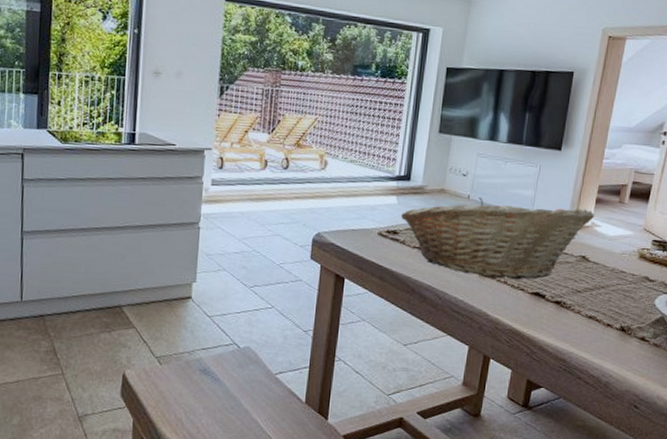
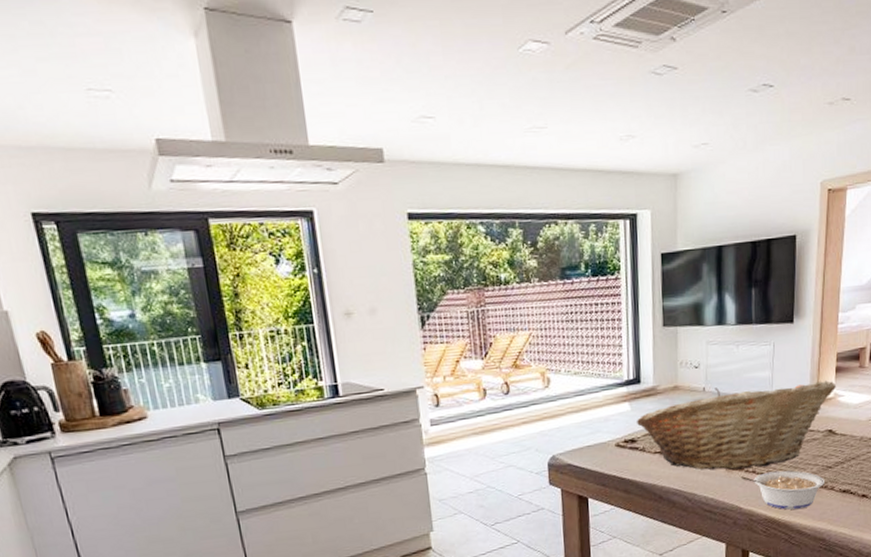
legume: none [492,285,572,327] -> present [740,470,824,510]

